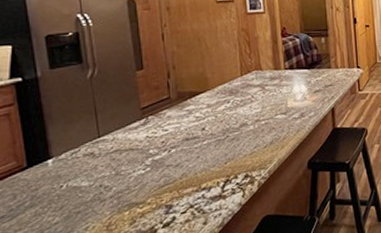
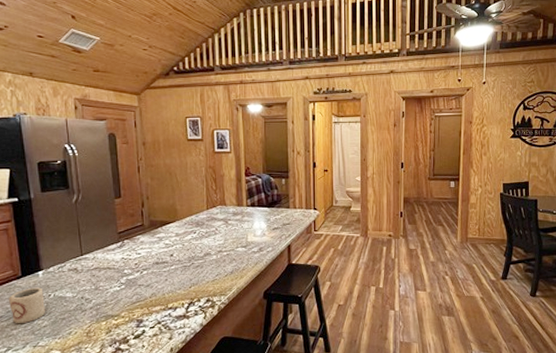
cup: none [12,178,56,224] -> present [9,287,45,324]

